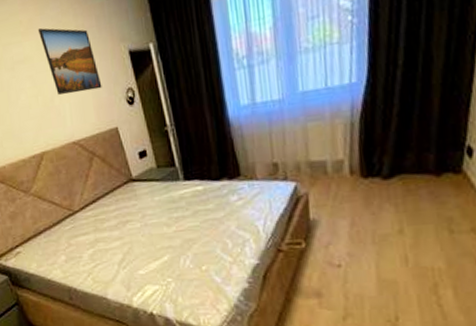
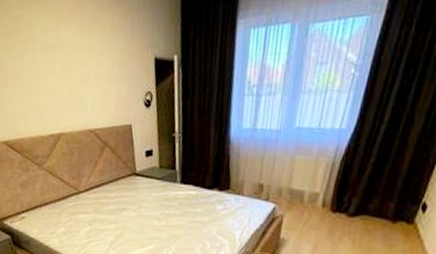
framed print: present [37,28,102,95] -> none [75,20,125,87]

